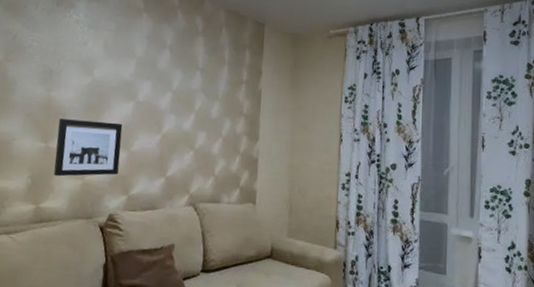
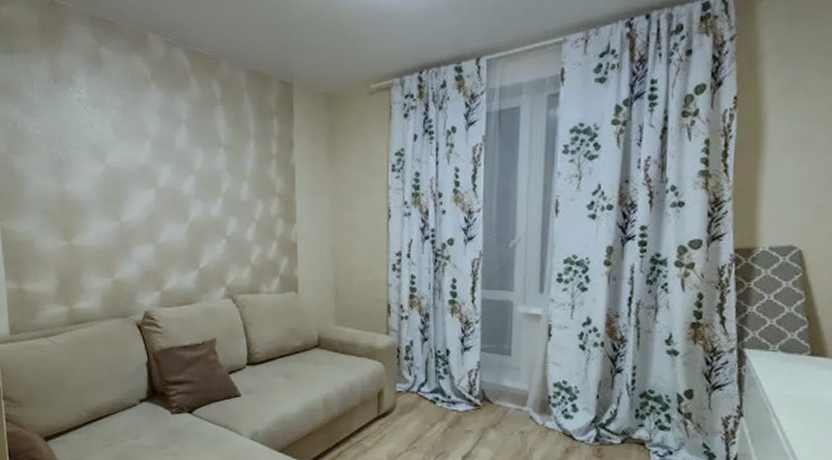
wall art: present [53,118,123,177] -> none [77,212,148,276]

